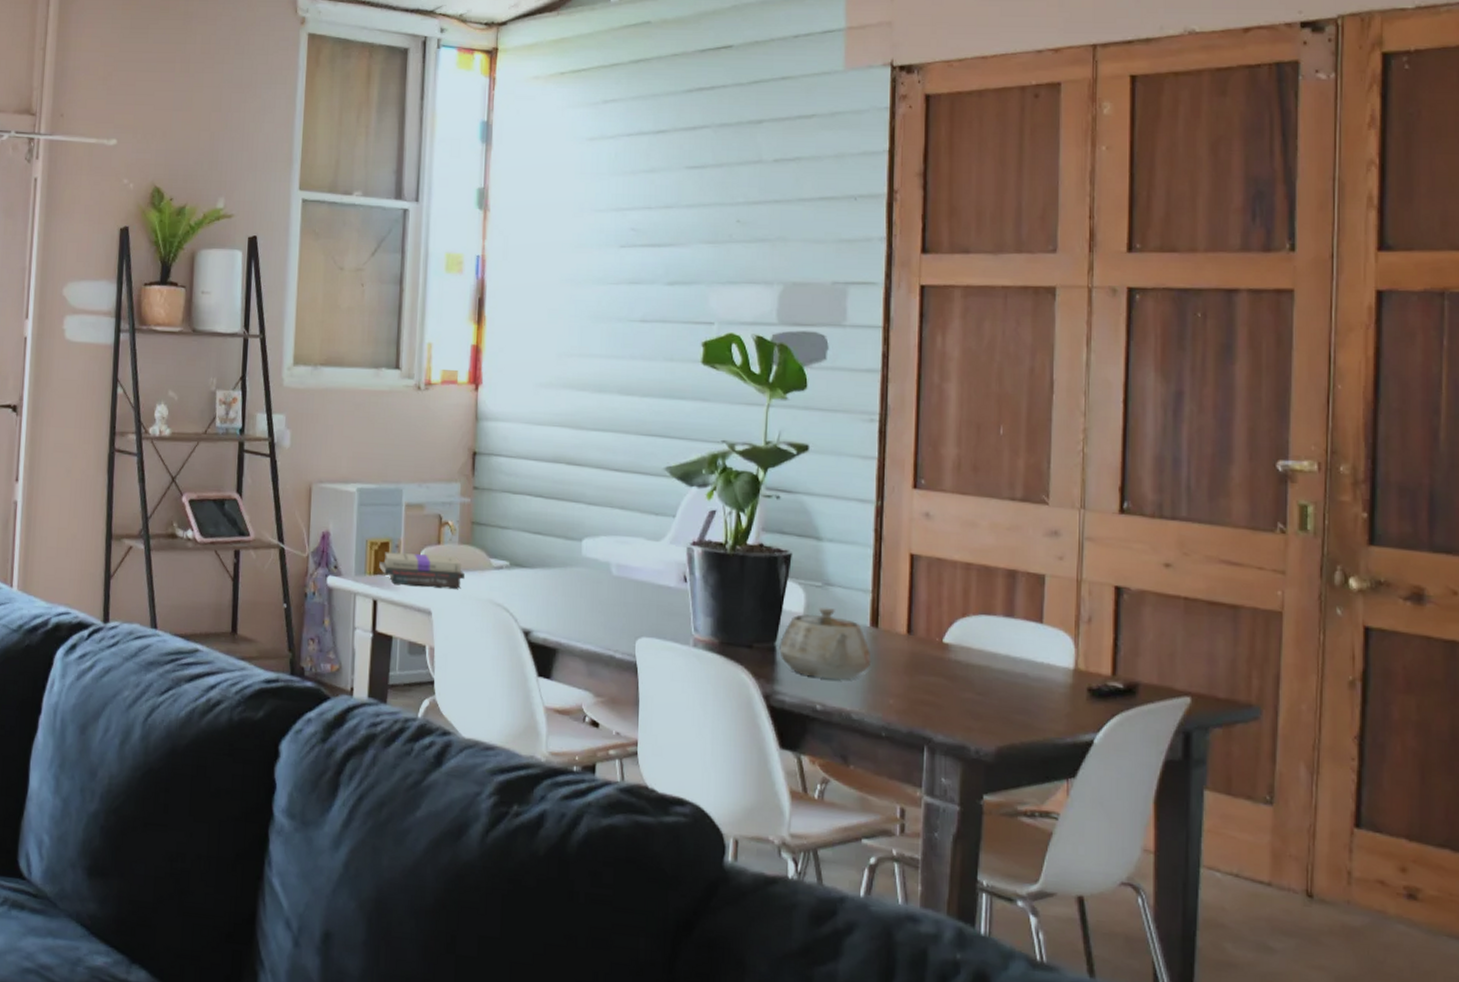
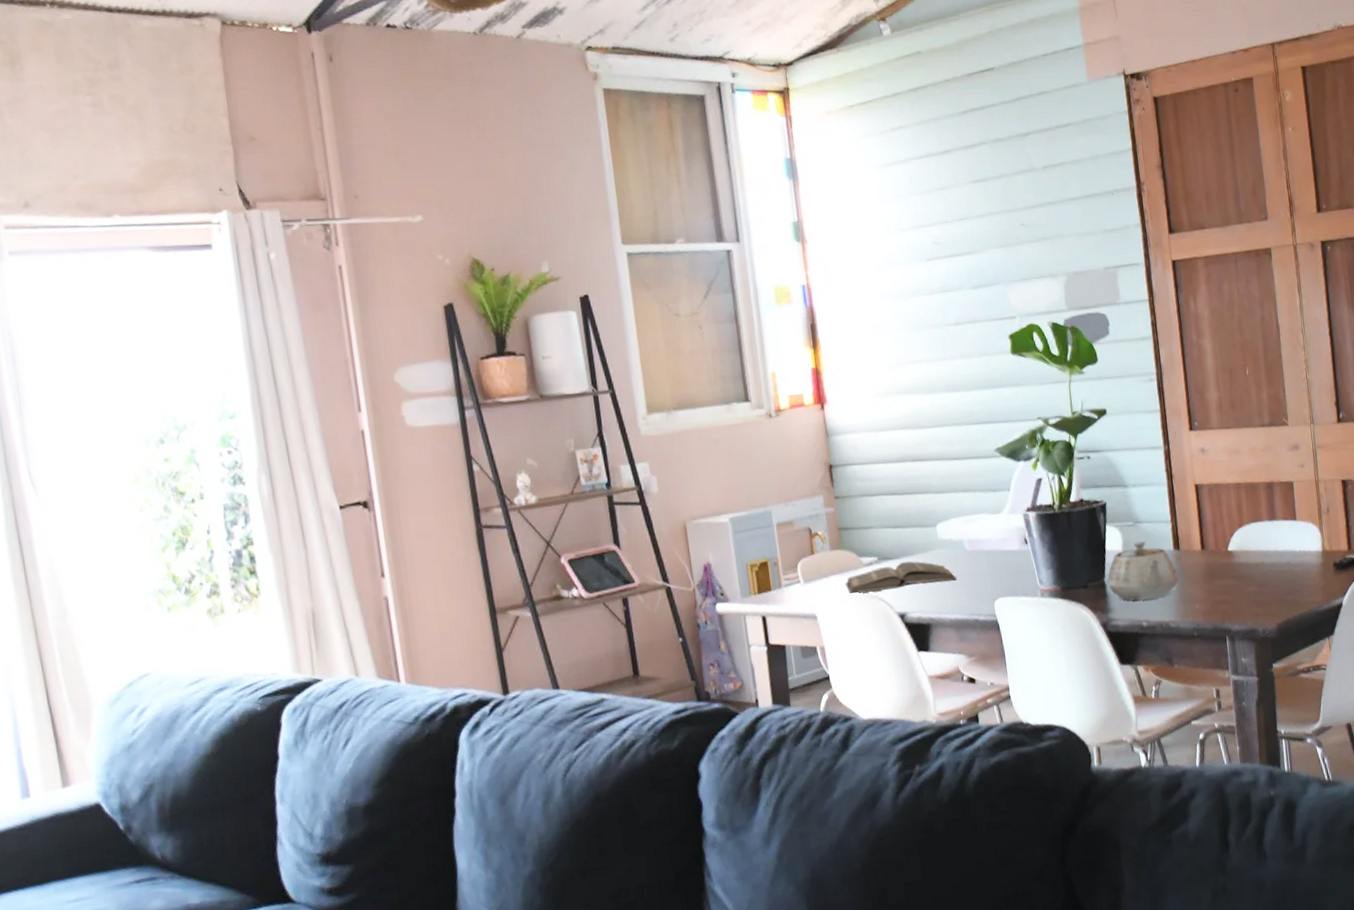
books: present [379,552,465,588] -> none [762,562,841,598]
book: none [469,572,596,606] -> present [845,561,957,594]

